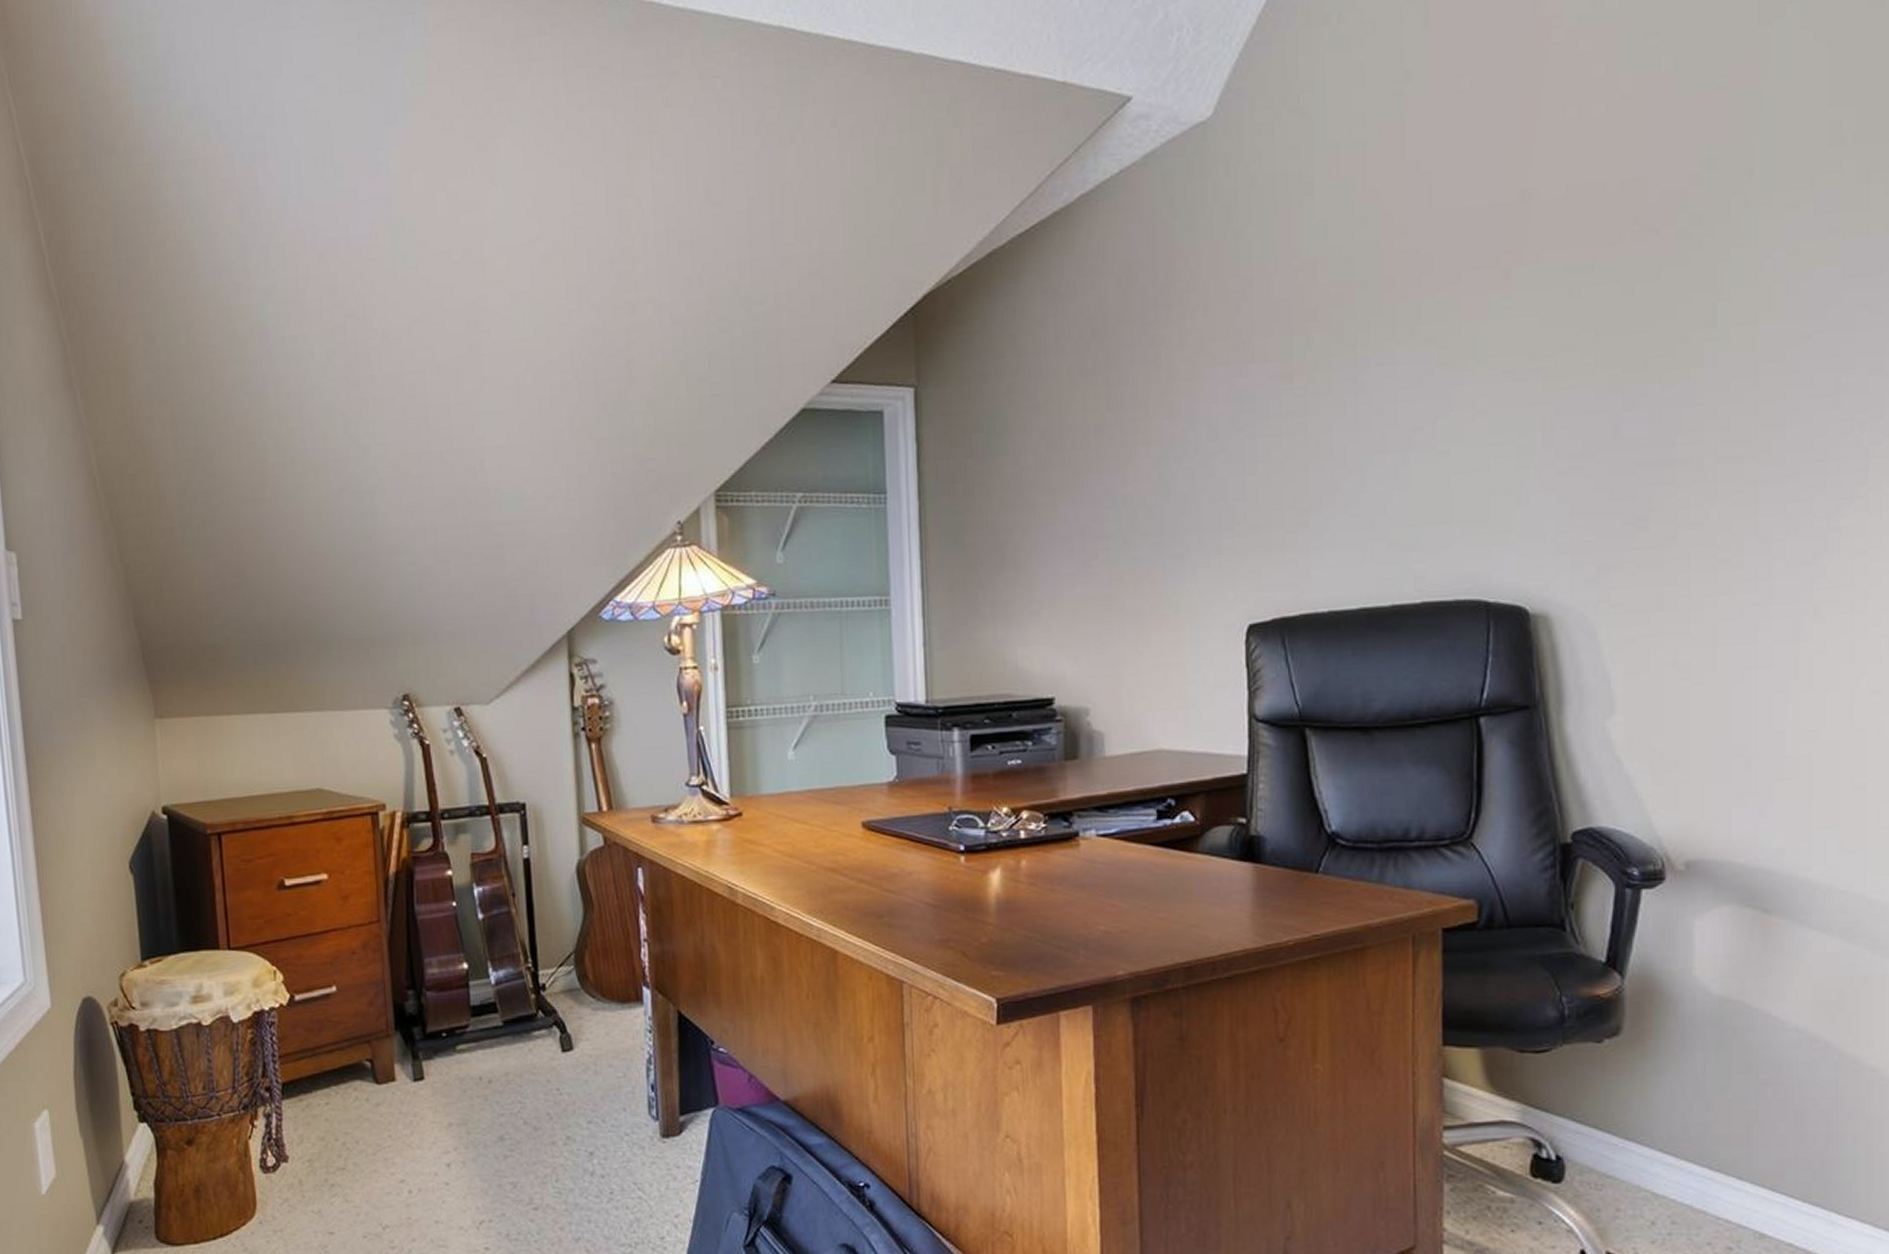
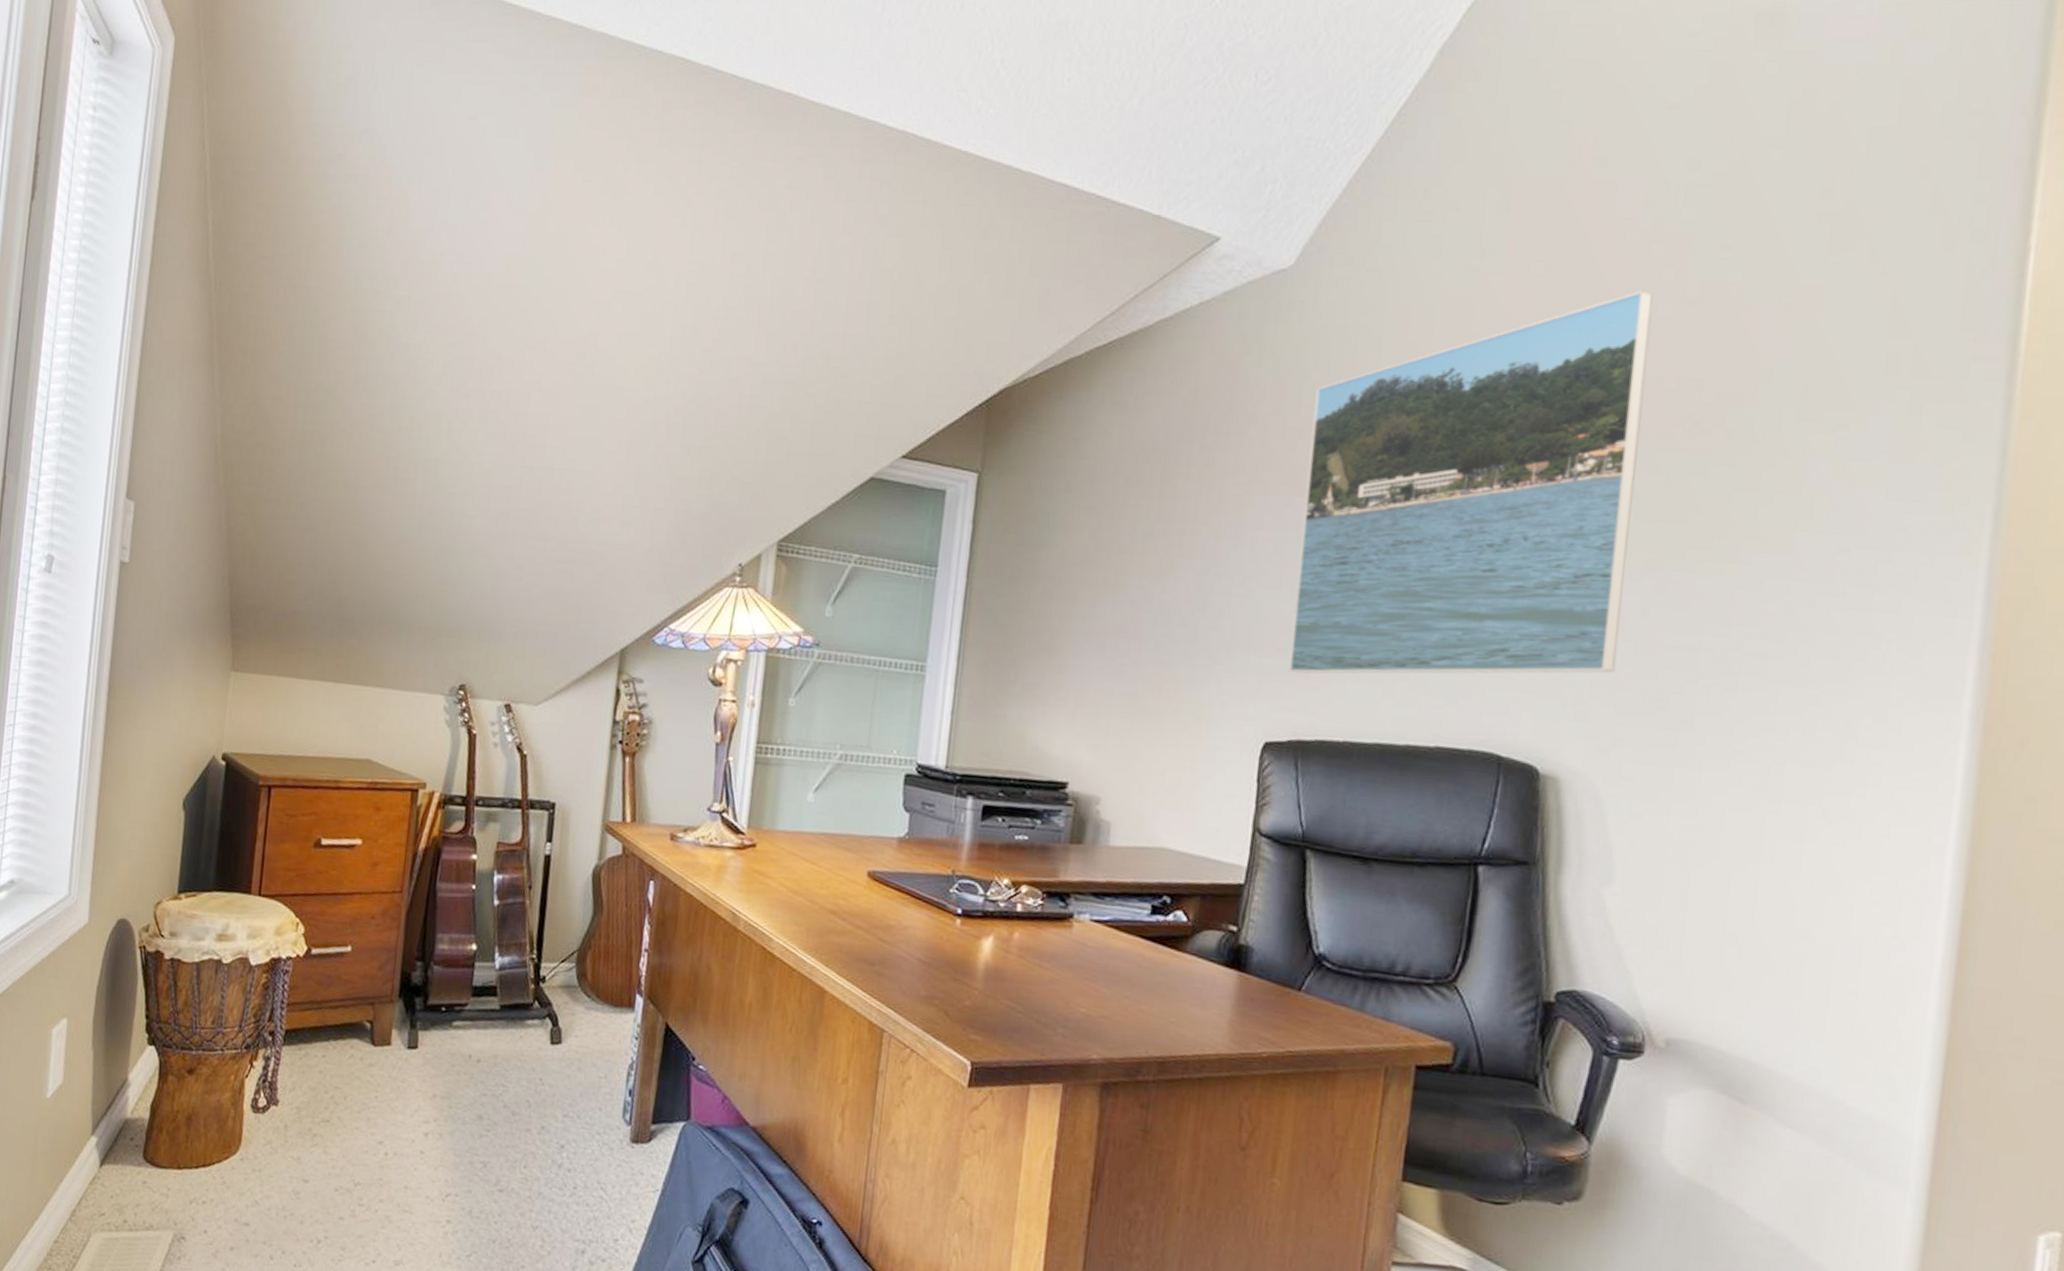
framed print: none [1253,92,1593,548] -> present [1288,291,1653,674]

